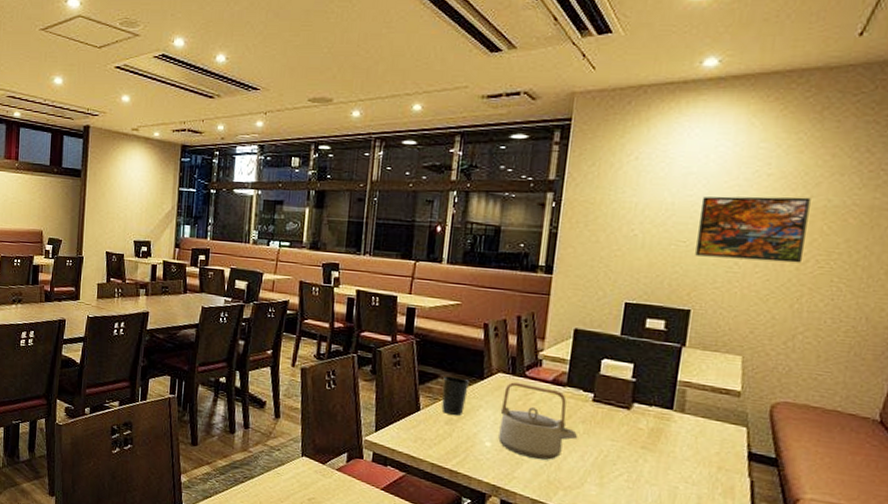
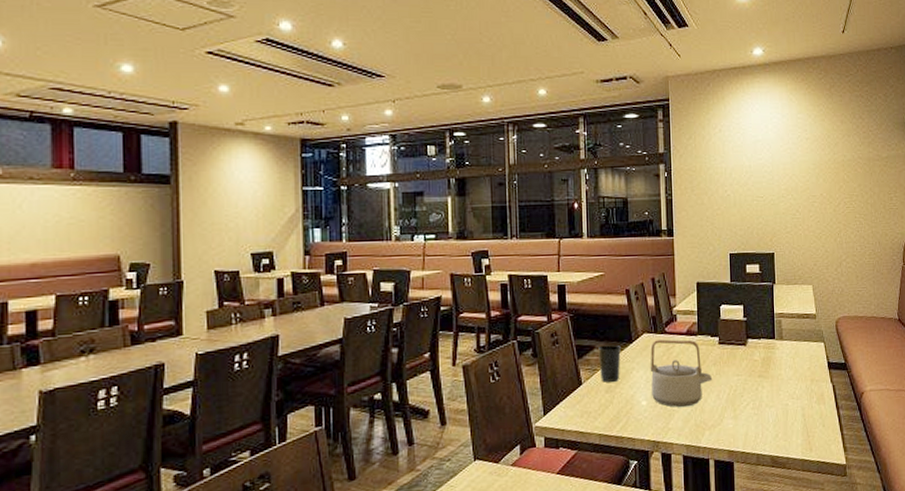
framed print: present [695,196,811,263] -> none [769,155,836,208]

